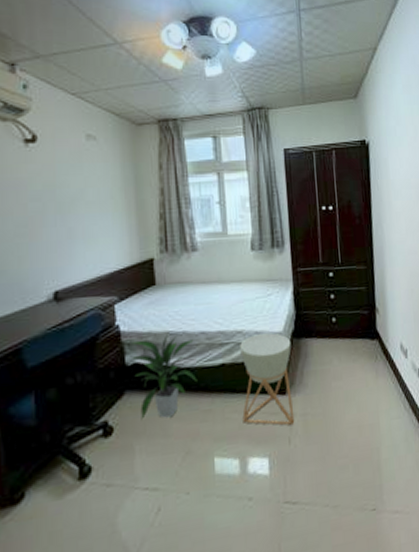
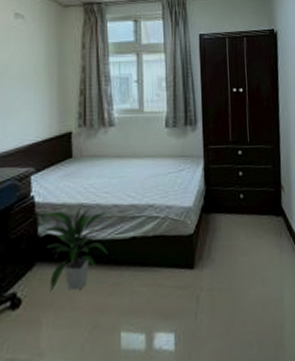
planter: present [240,333,295,426] -> none [150,207,202,300]

